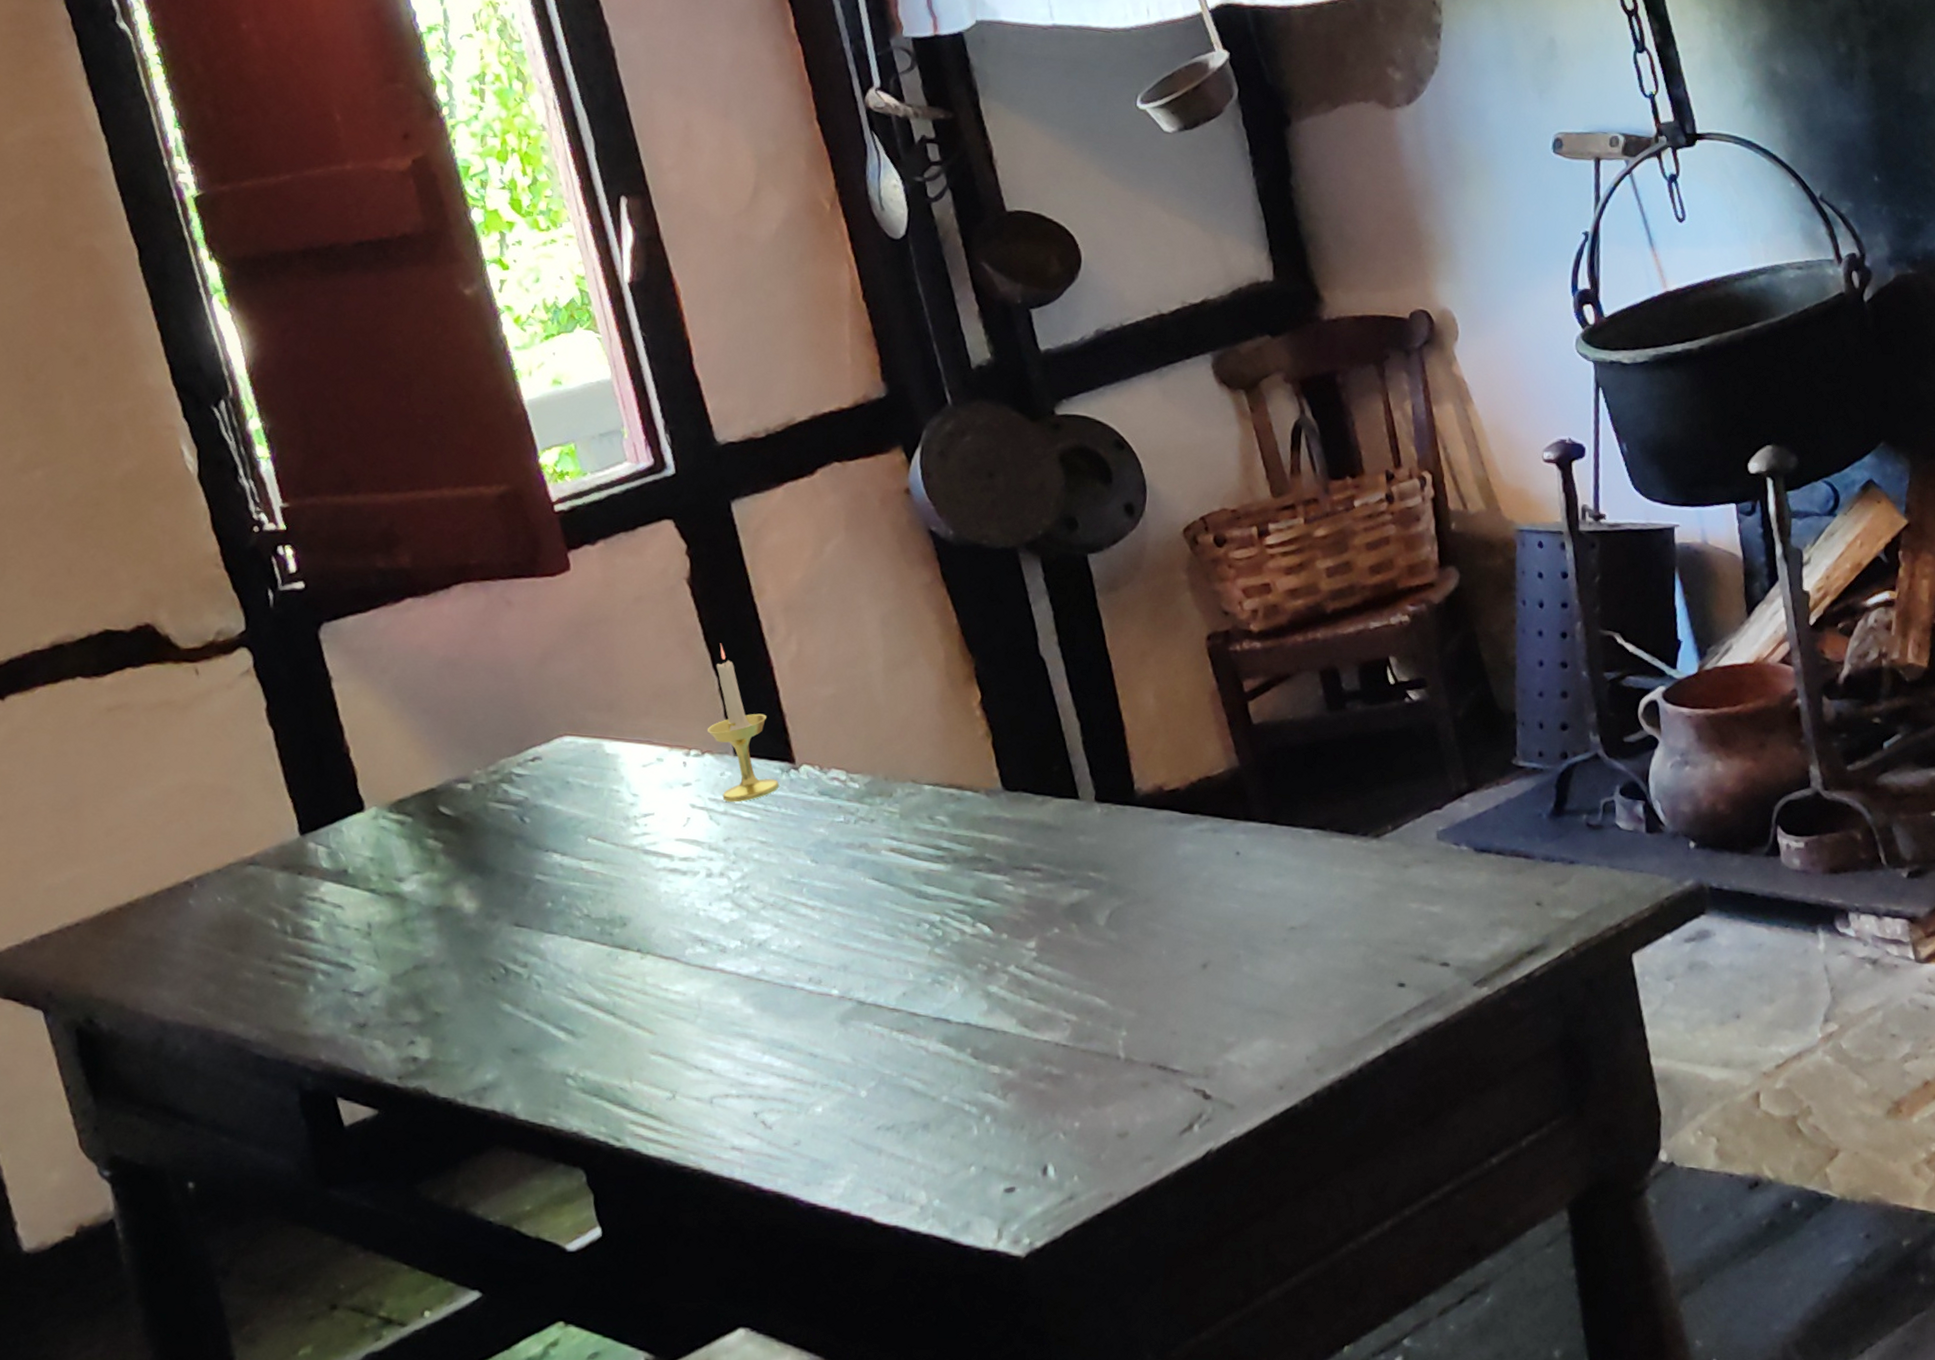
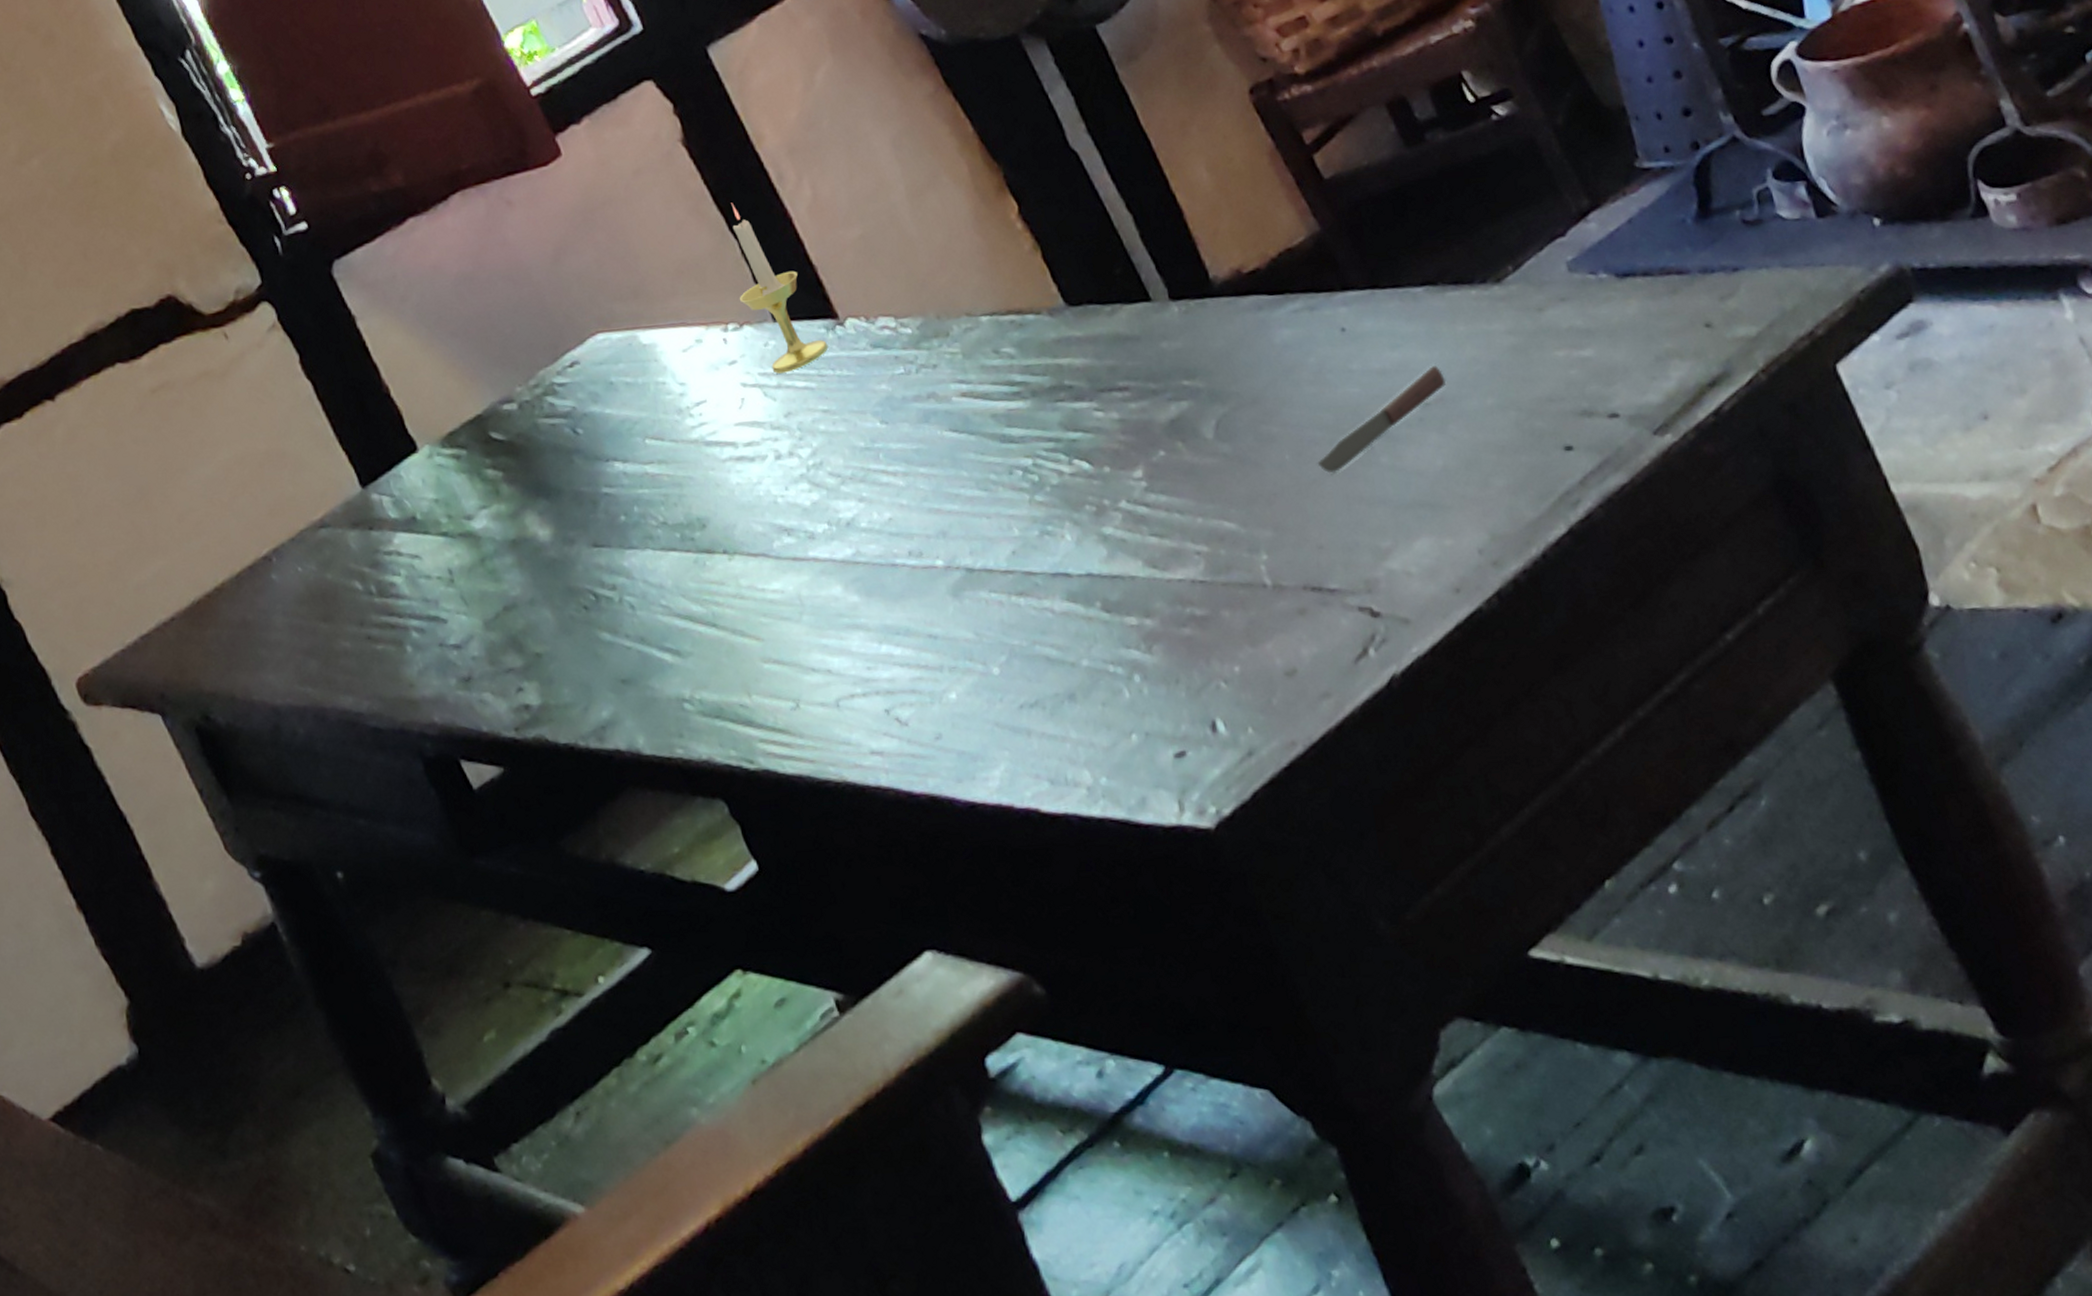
kitchen knife: none [1188,896,1314,973] -> present [1317,365,1446,474]

